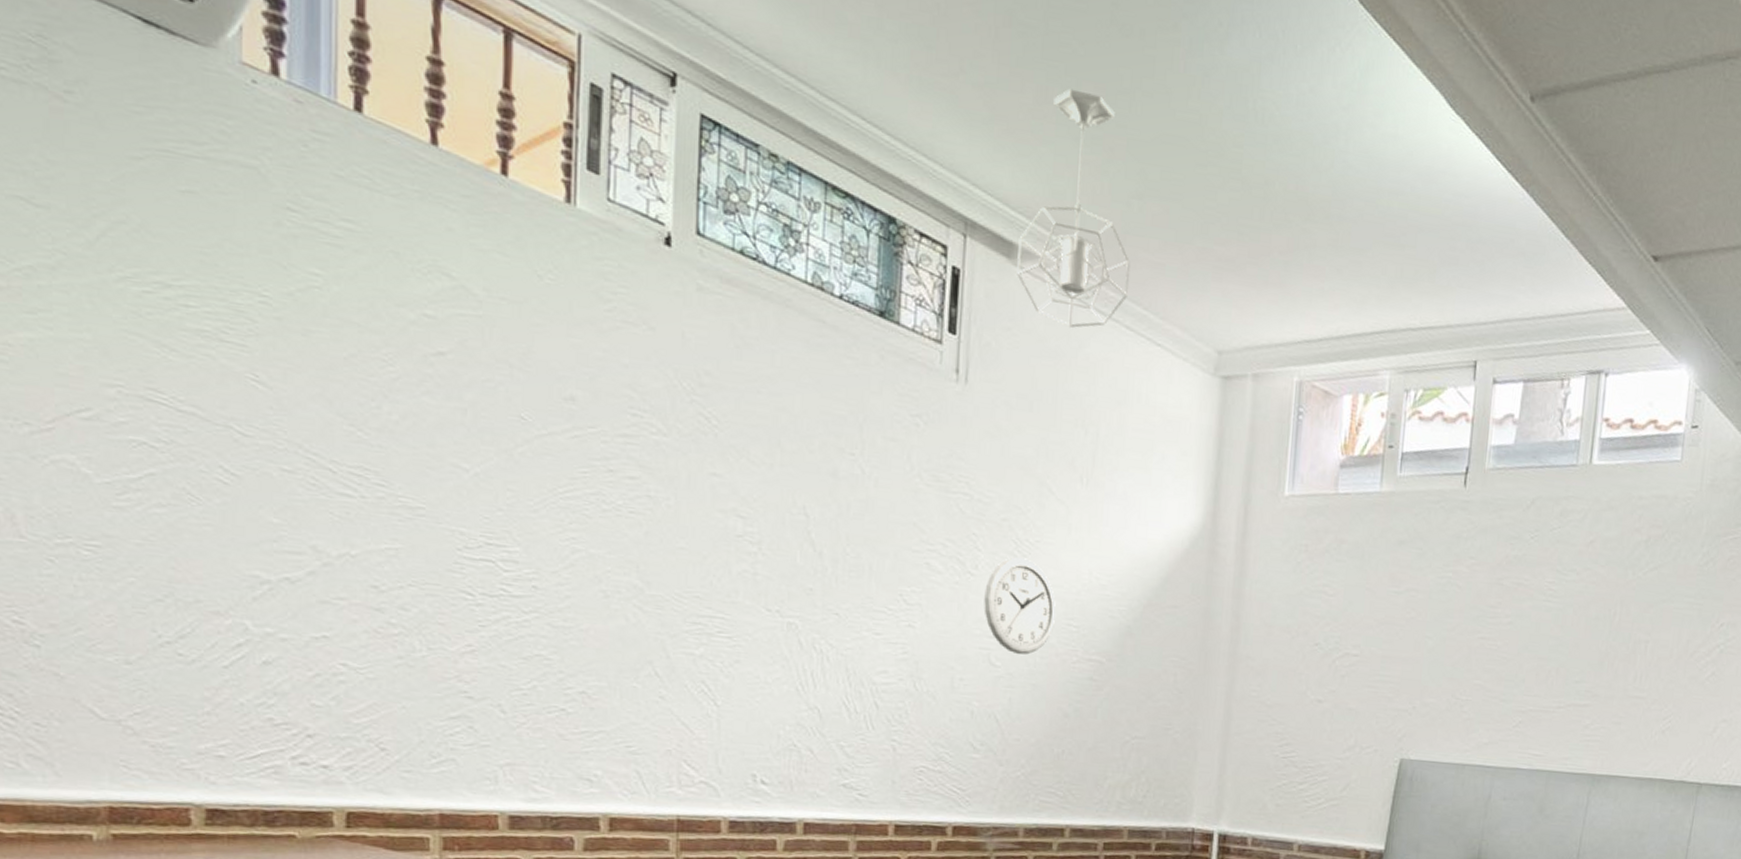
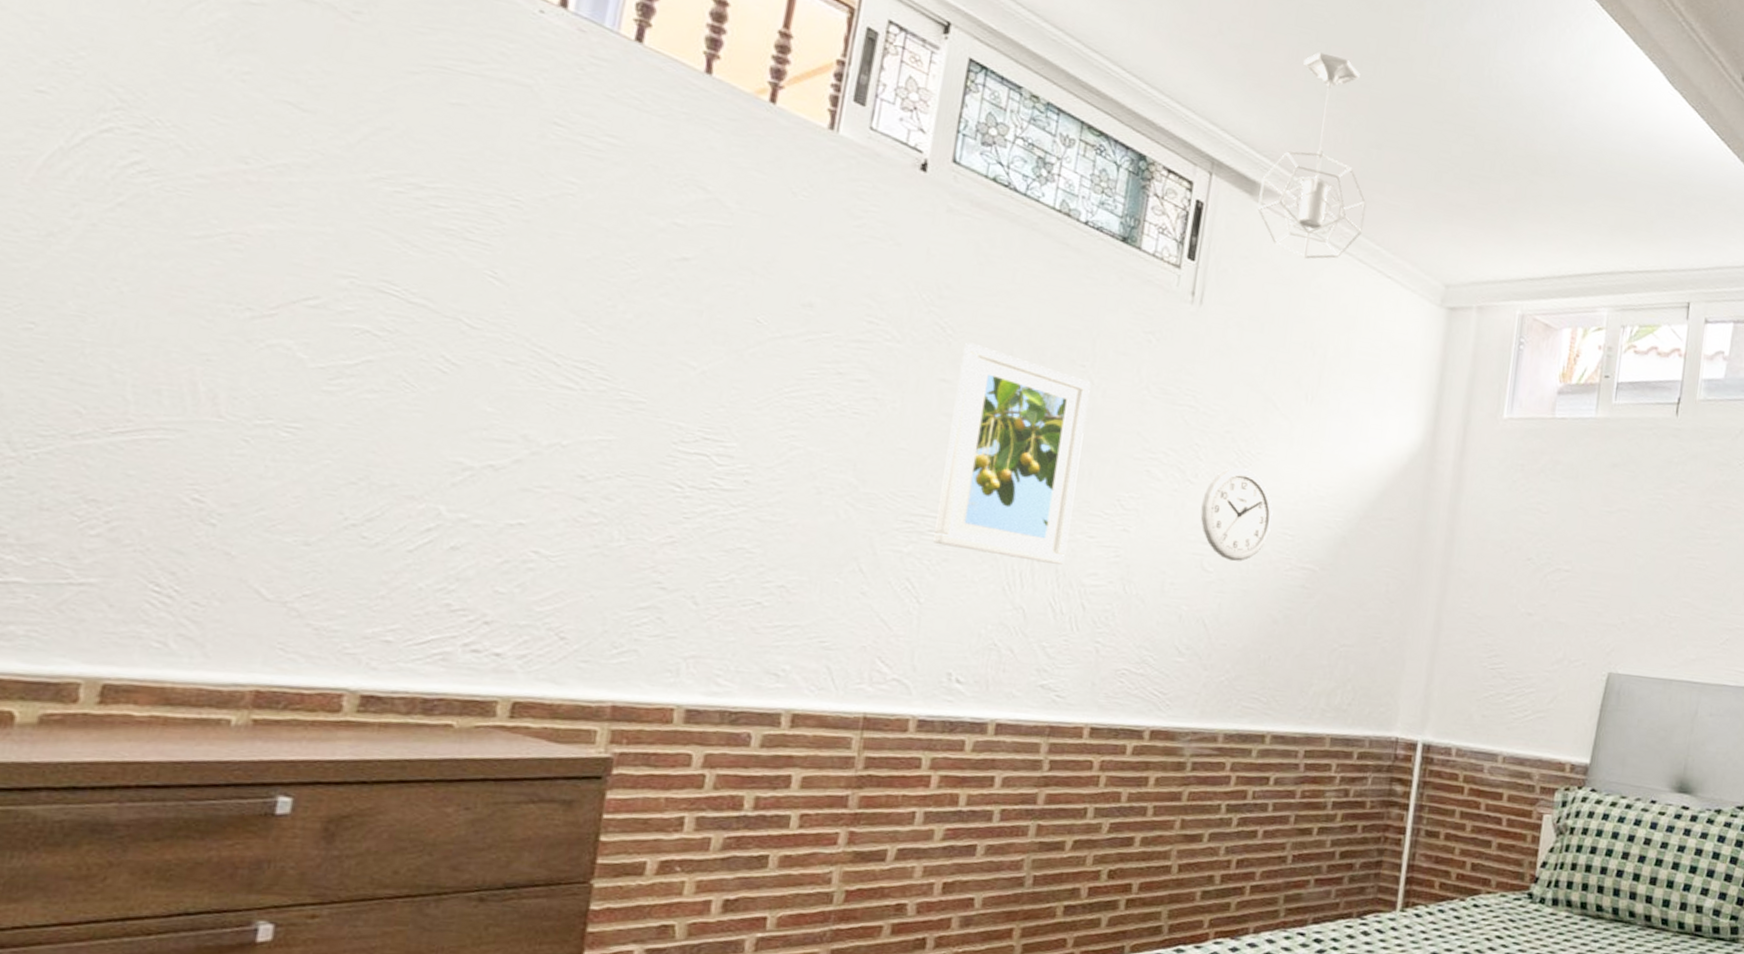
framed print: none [723,433,862,663] -> present [933,342,1091,565]

